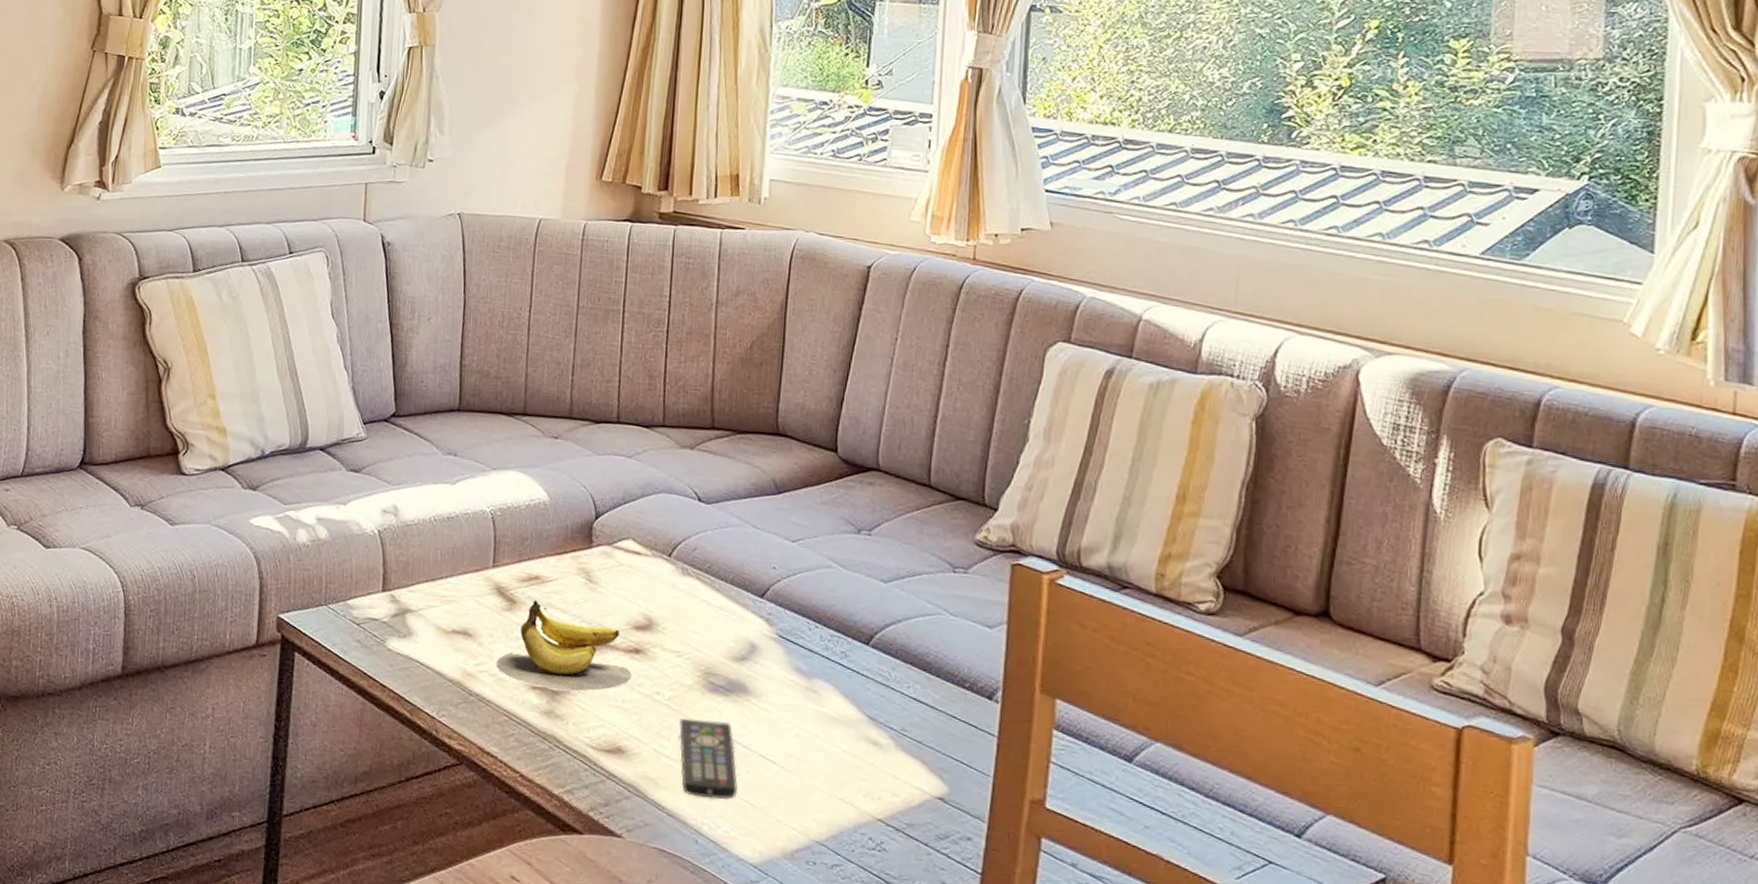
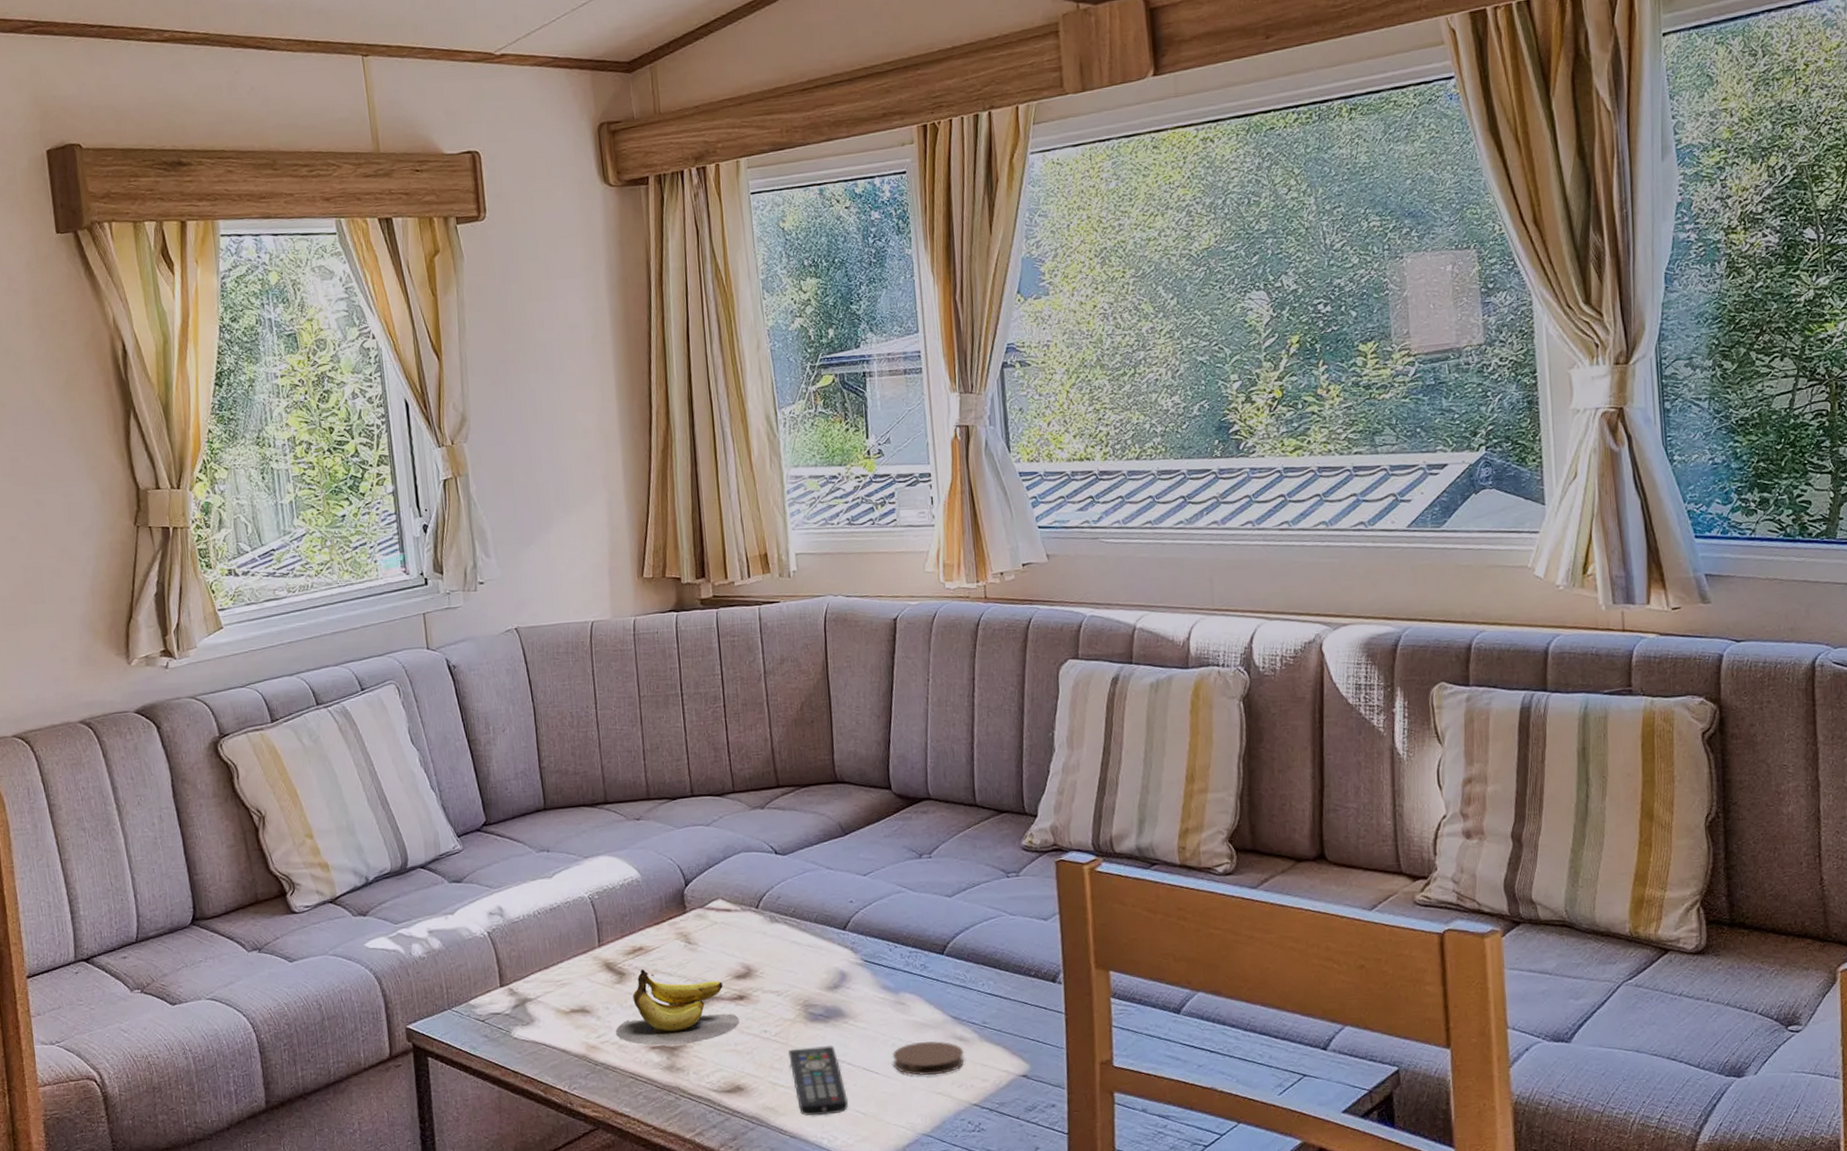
coaster: none [793,737,876,779] -> present [892,1041,965,1076]

